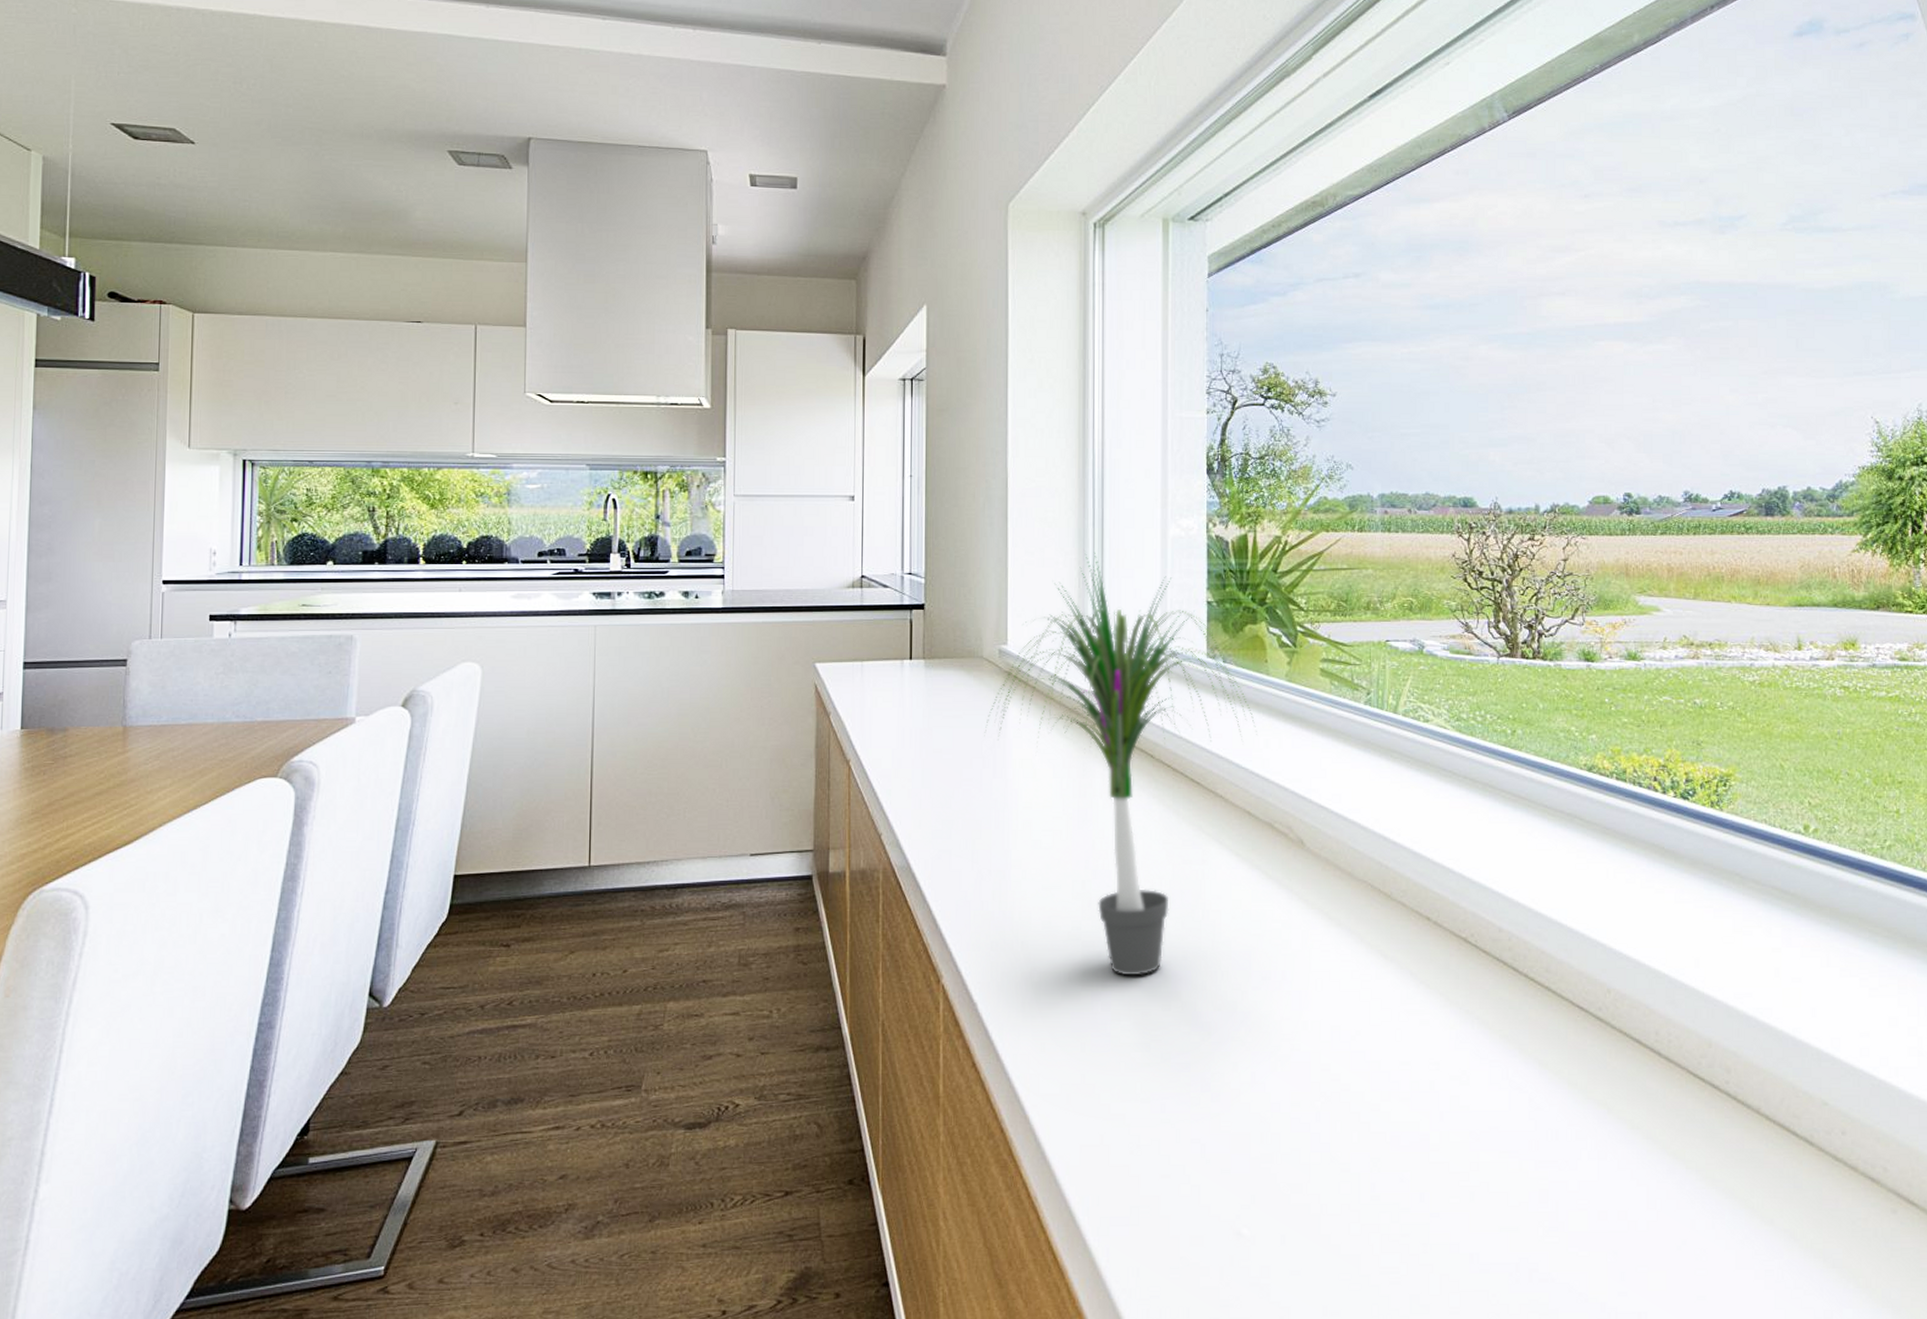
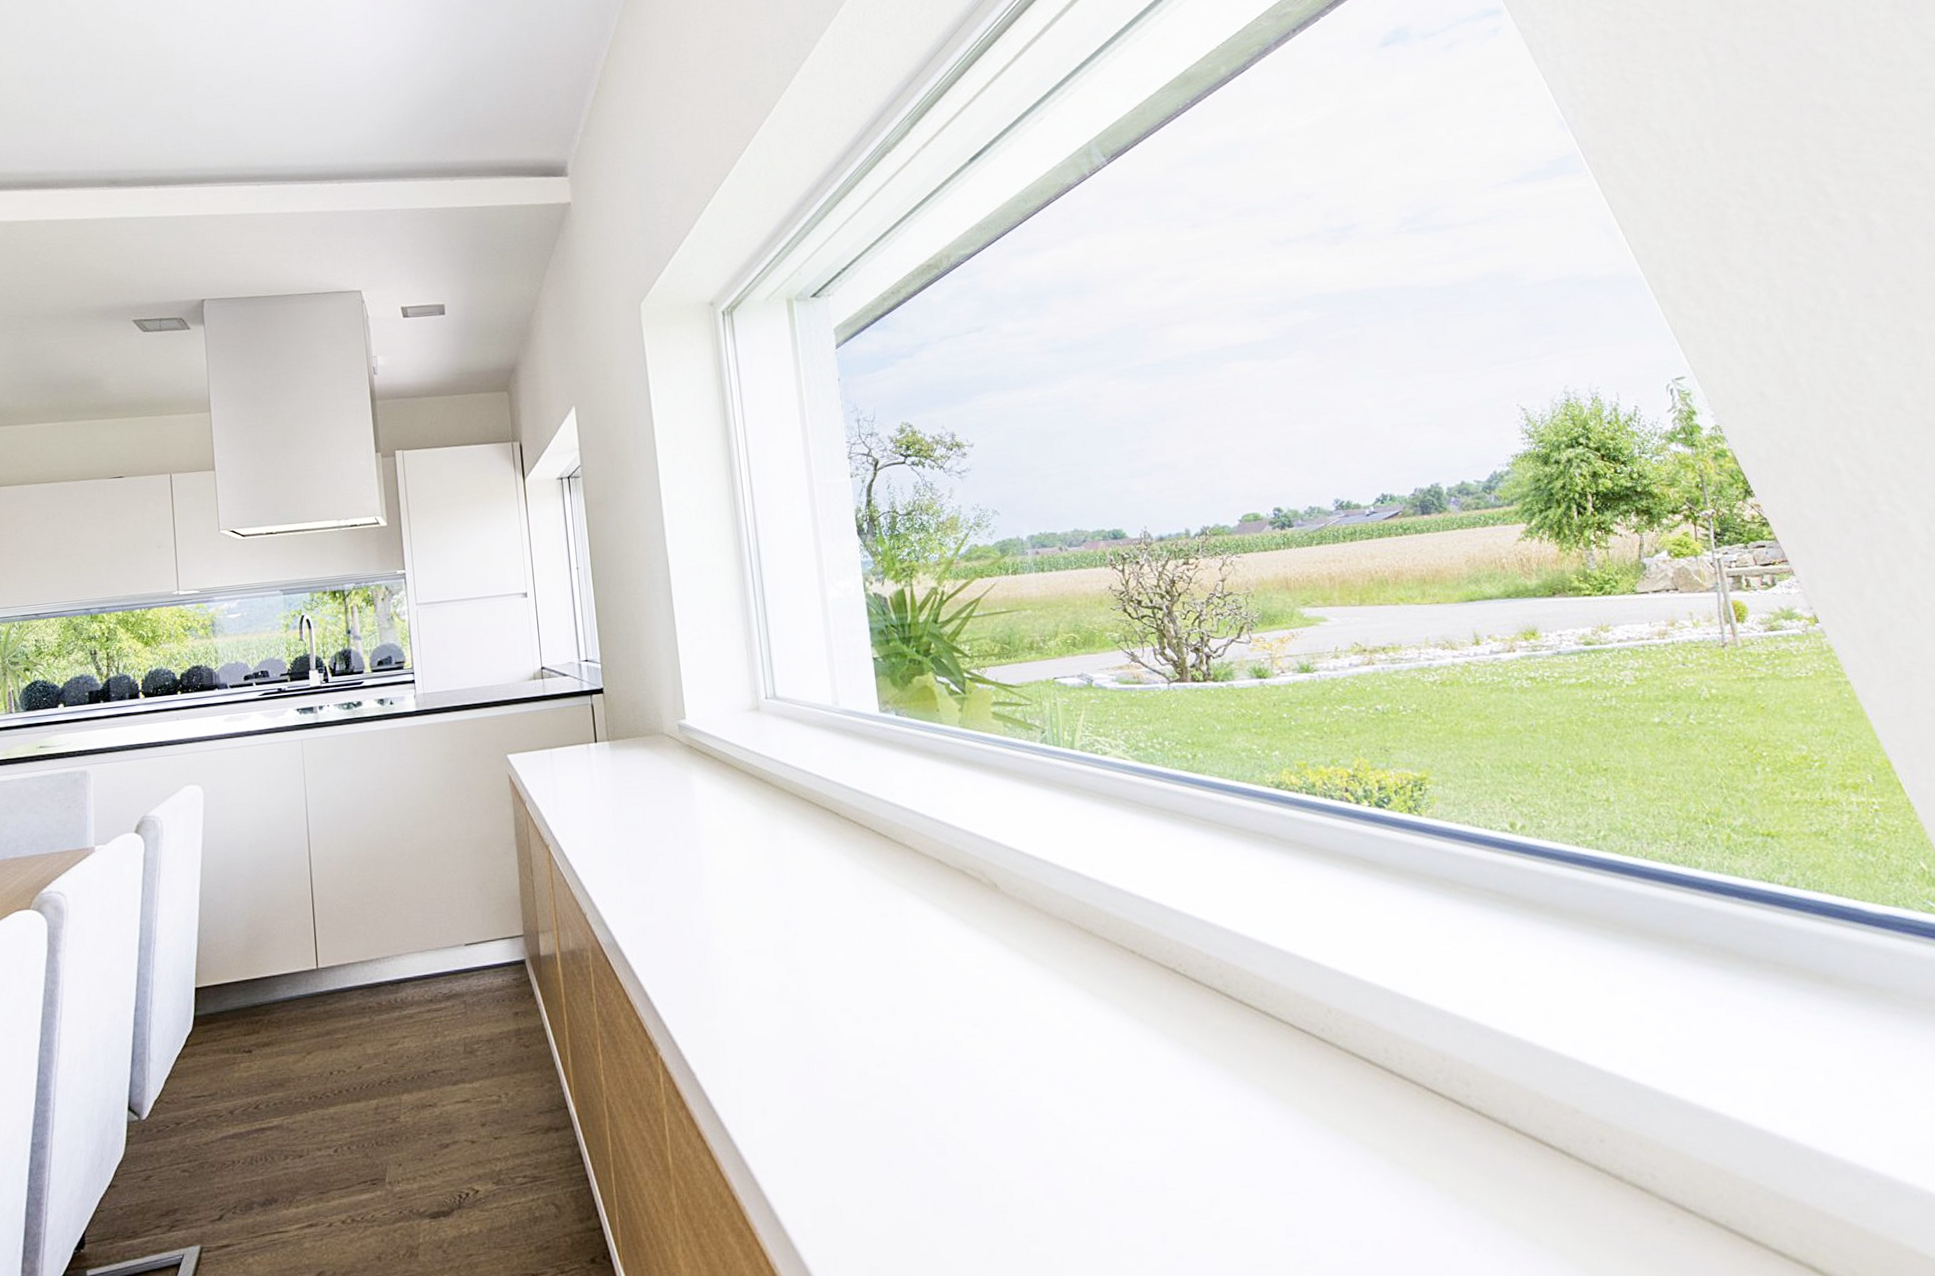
potted plant: present [984,552,1257,976] -> none [673,621,938,1035]

